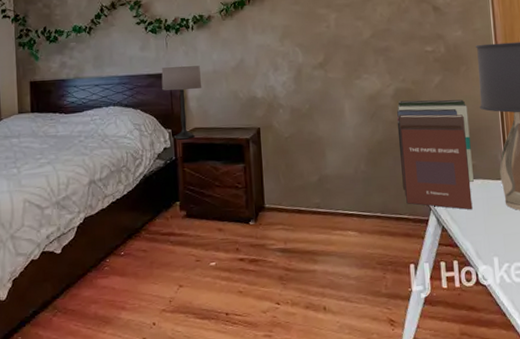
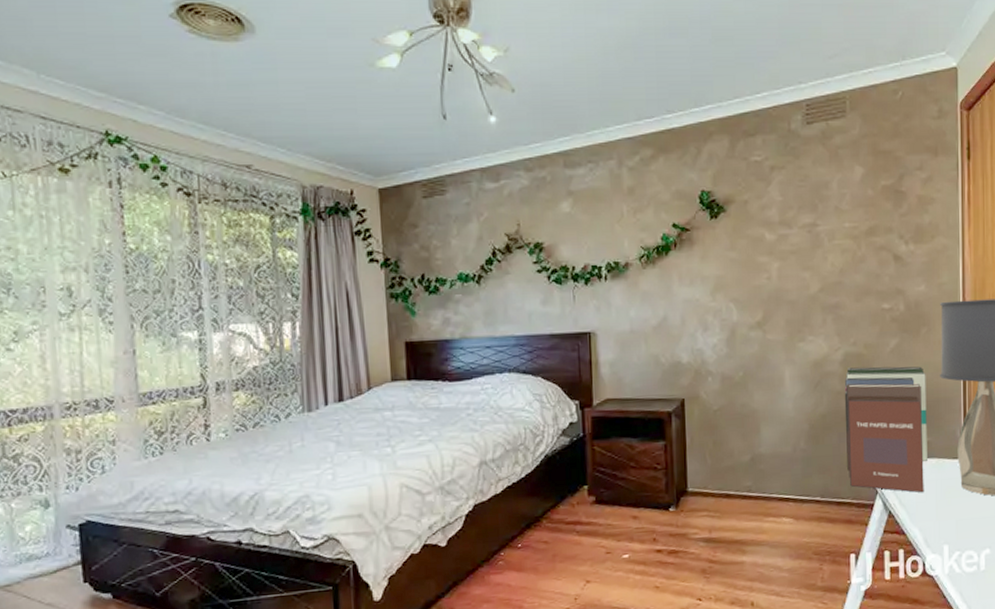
table lamp: present [161,65,202,140] -> none [567,324,617,413]

